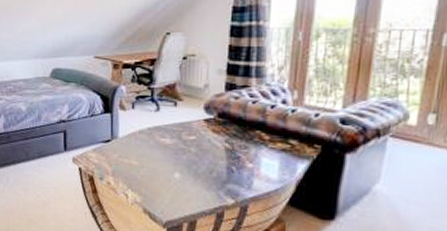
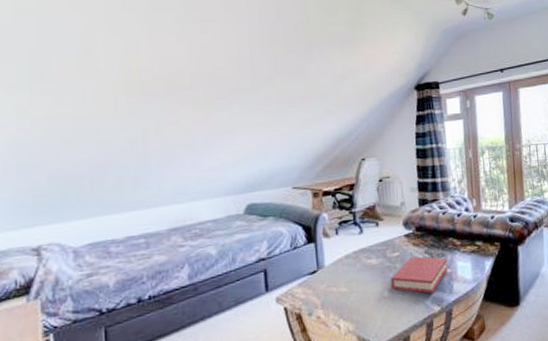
hardback book: none [183,144,251,184] -> present [391,256,448,293]

